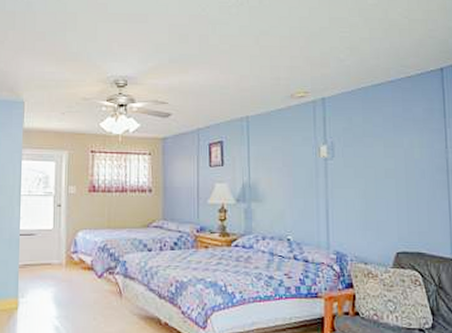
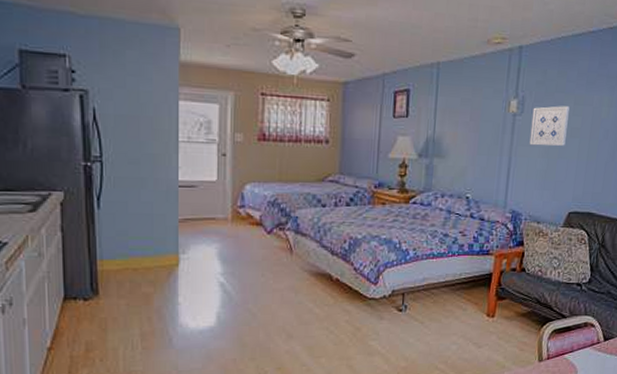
wall art: none [343,149,381,188] -> present [529,106,570,146]

